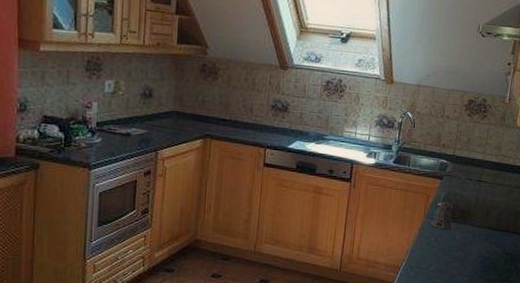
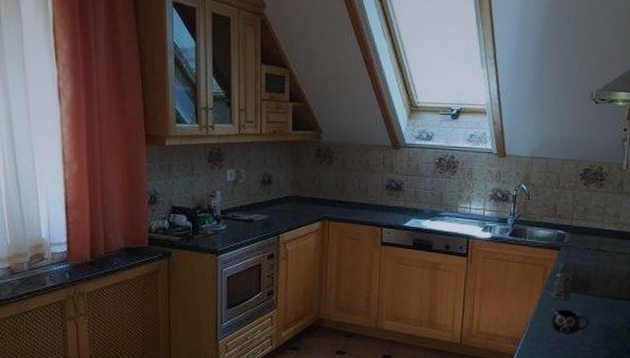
mug: none [430,238,468,263] -> present [550,309,589,334]

